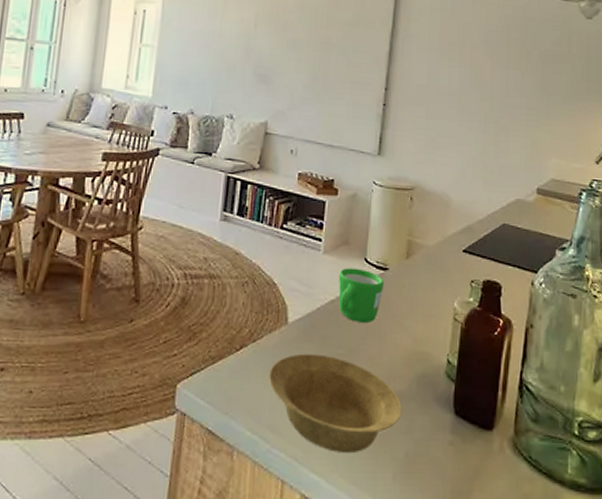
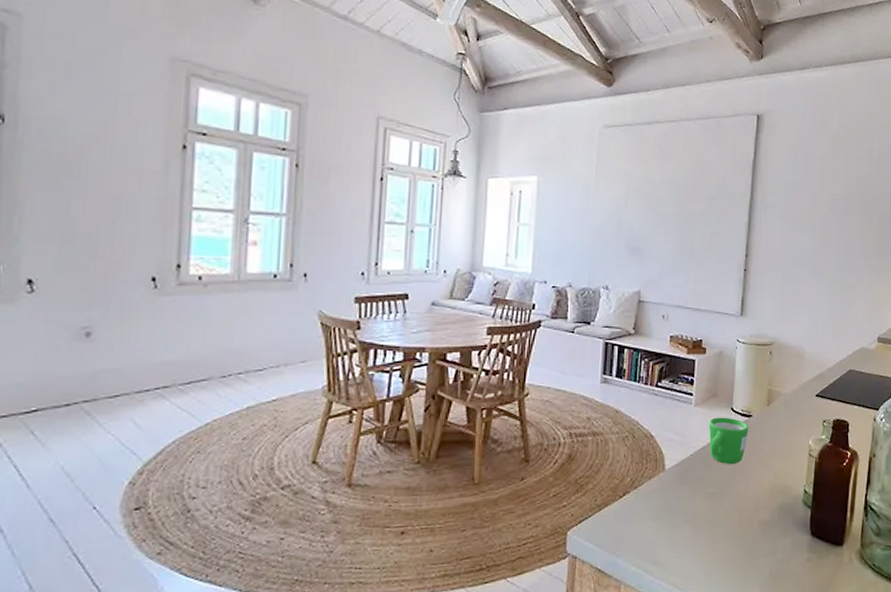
bowl: present [269,353,402,454] -> none [650,494,766,578]

